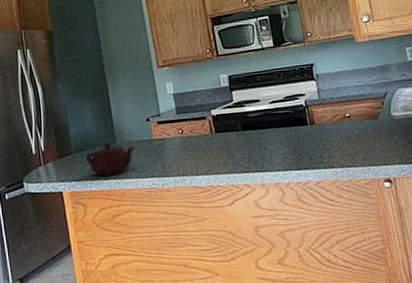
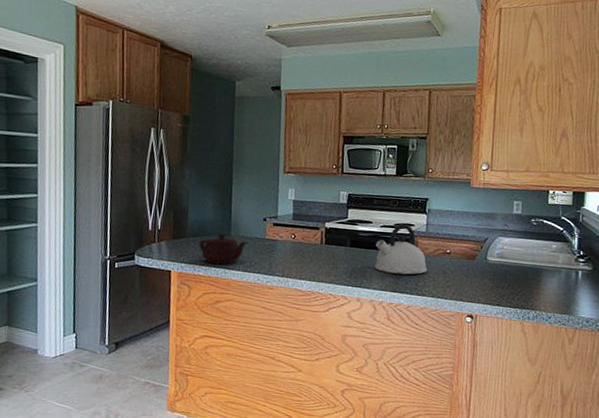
kettle: none [269,95,330,151] -> present [374,223,427,275]

